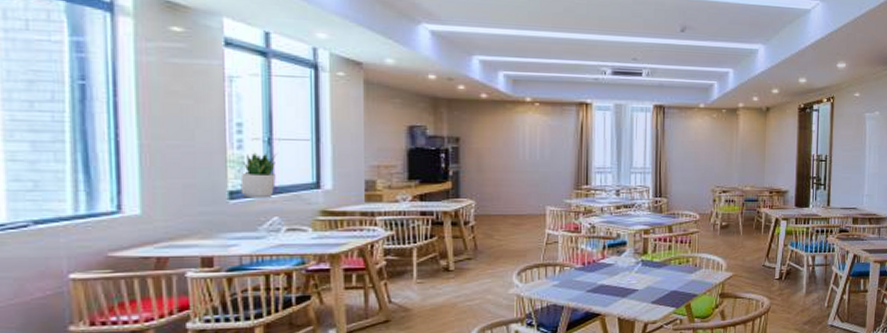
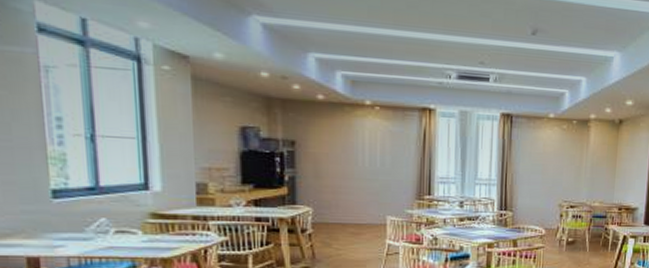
planter: present [240,151,277,198] -> none [63,148,101,199]

